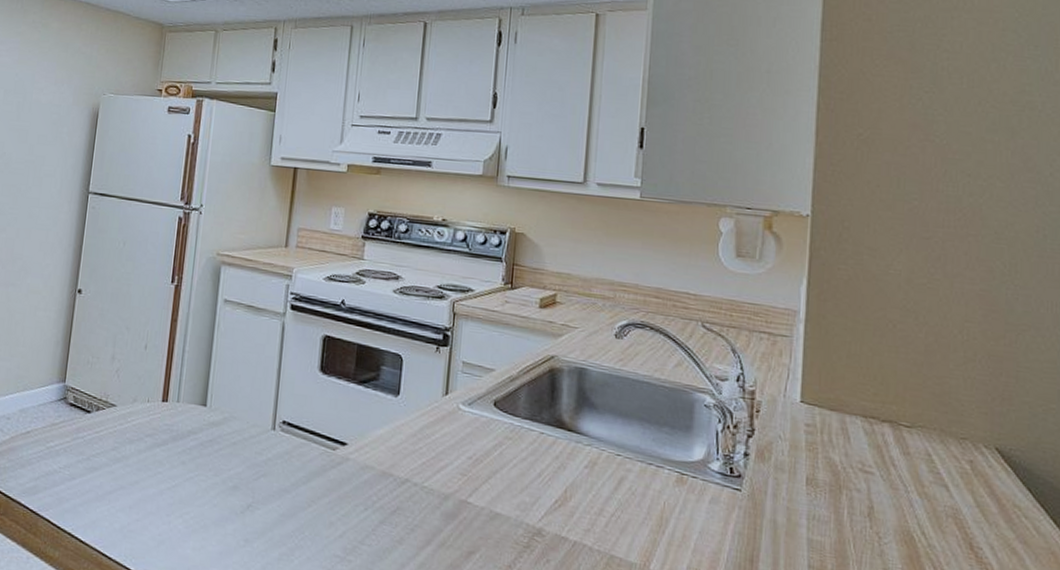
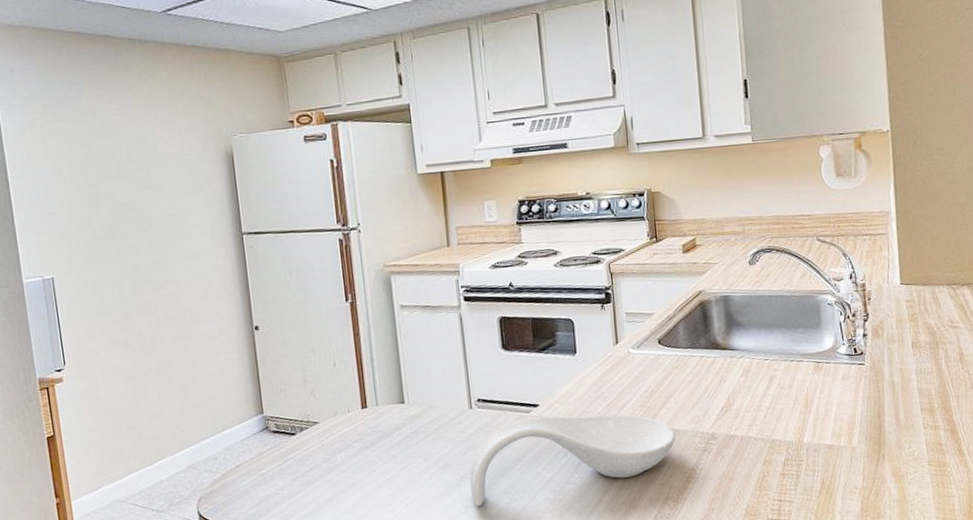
spoon rest: none [254,455,495,556] -> present [469,414,676,506]

